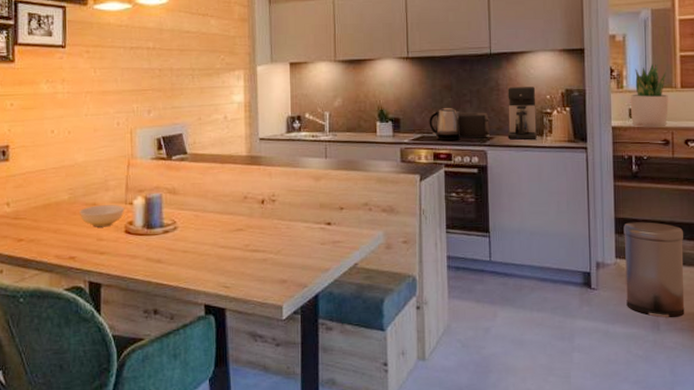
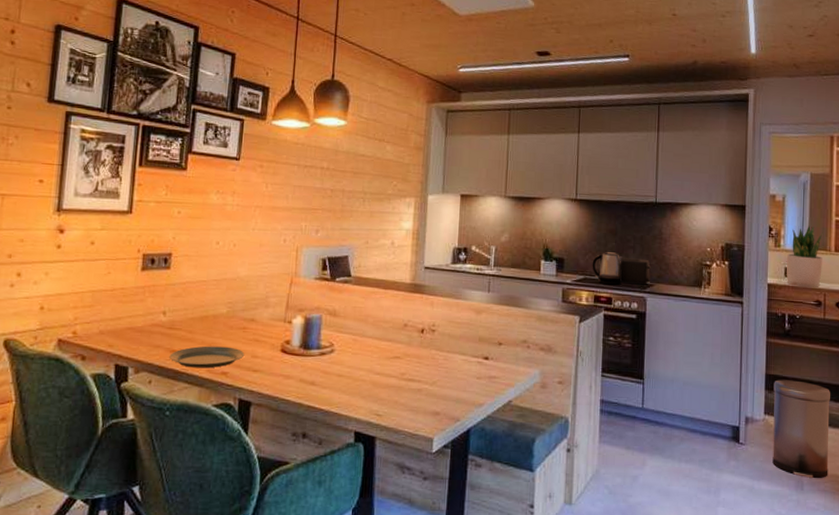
plate: none [17,232,90,255] -> present [169,346,245,368]
bowl: present [78,205,125,227] -> none [236,321,284,344]
coffee maker: present [507,86,537,141] -> none [667,236,697,291]

